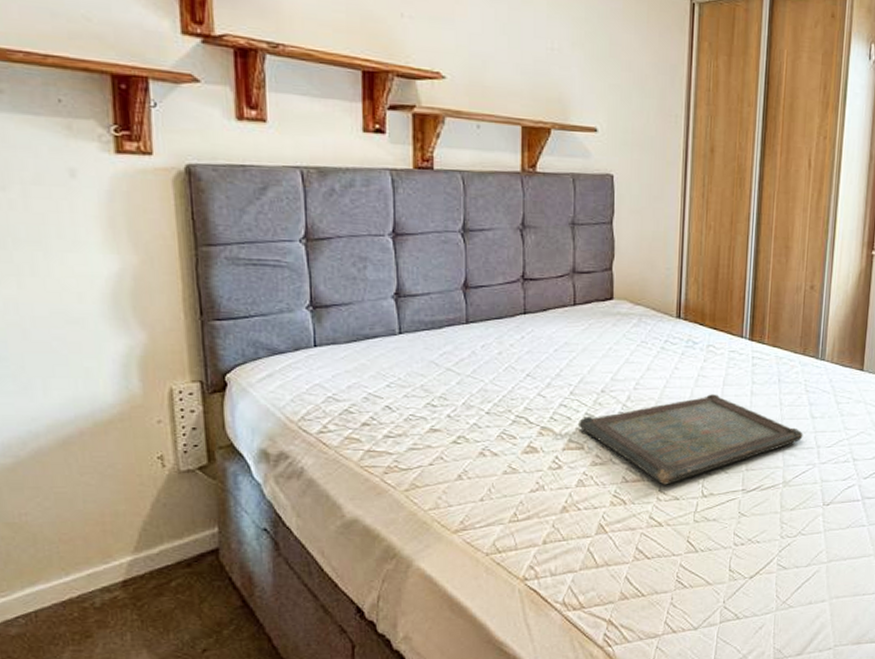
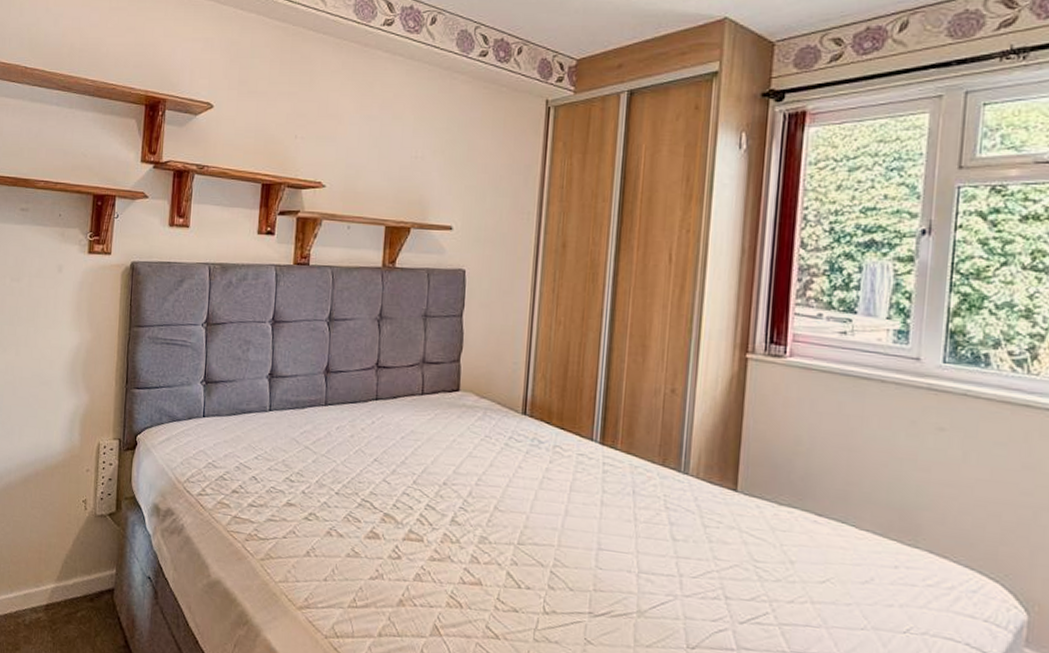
serving tray: present [579,394,803,485] -> none [419,499,662,594]

